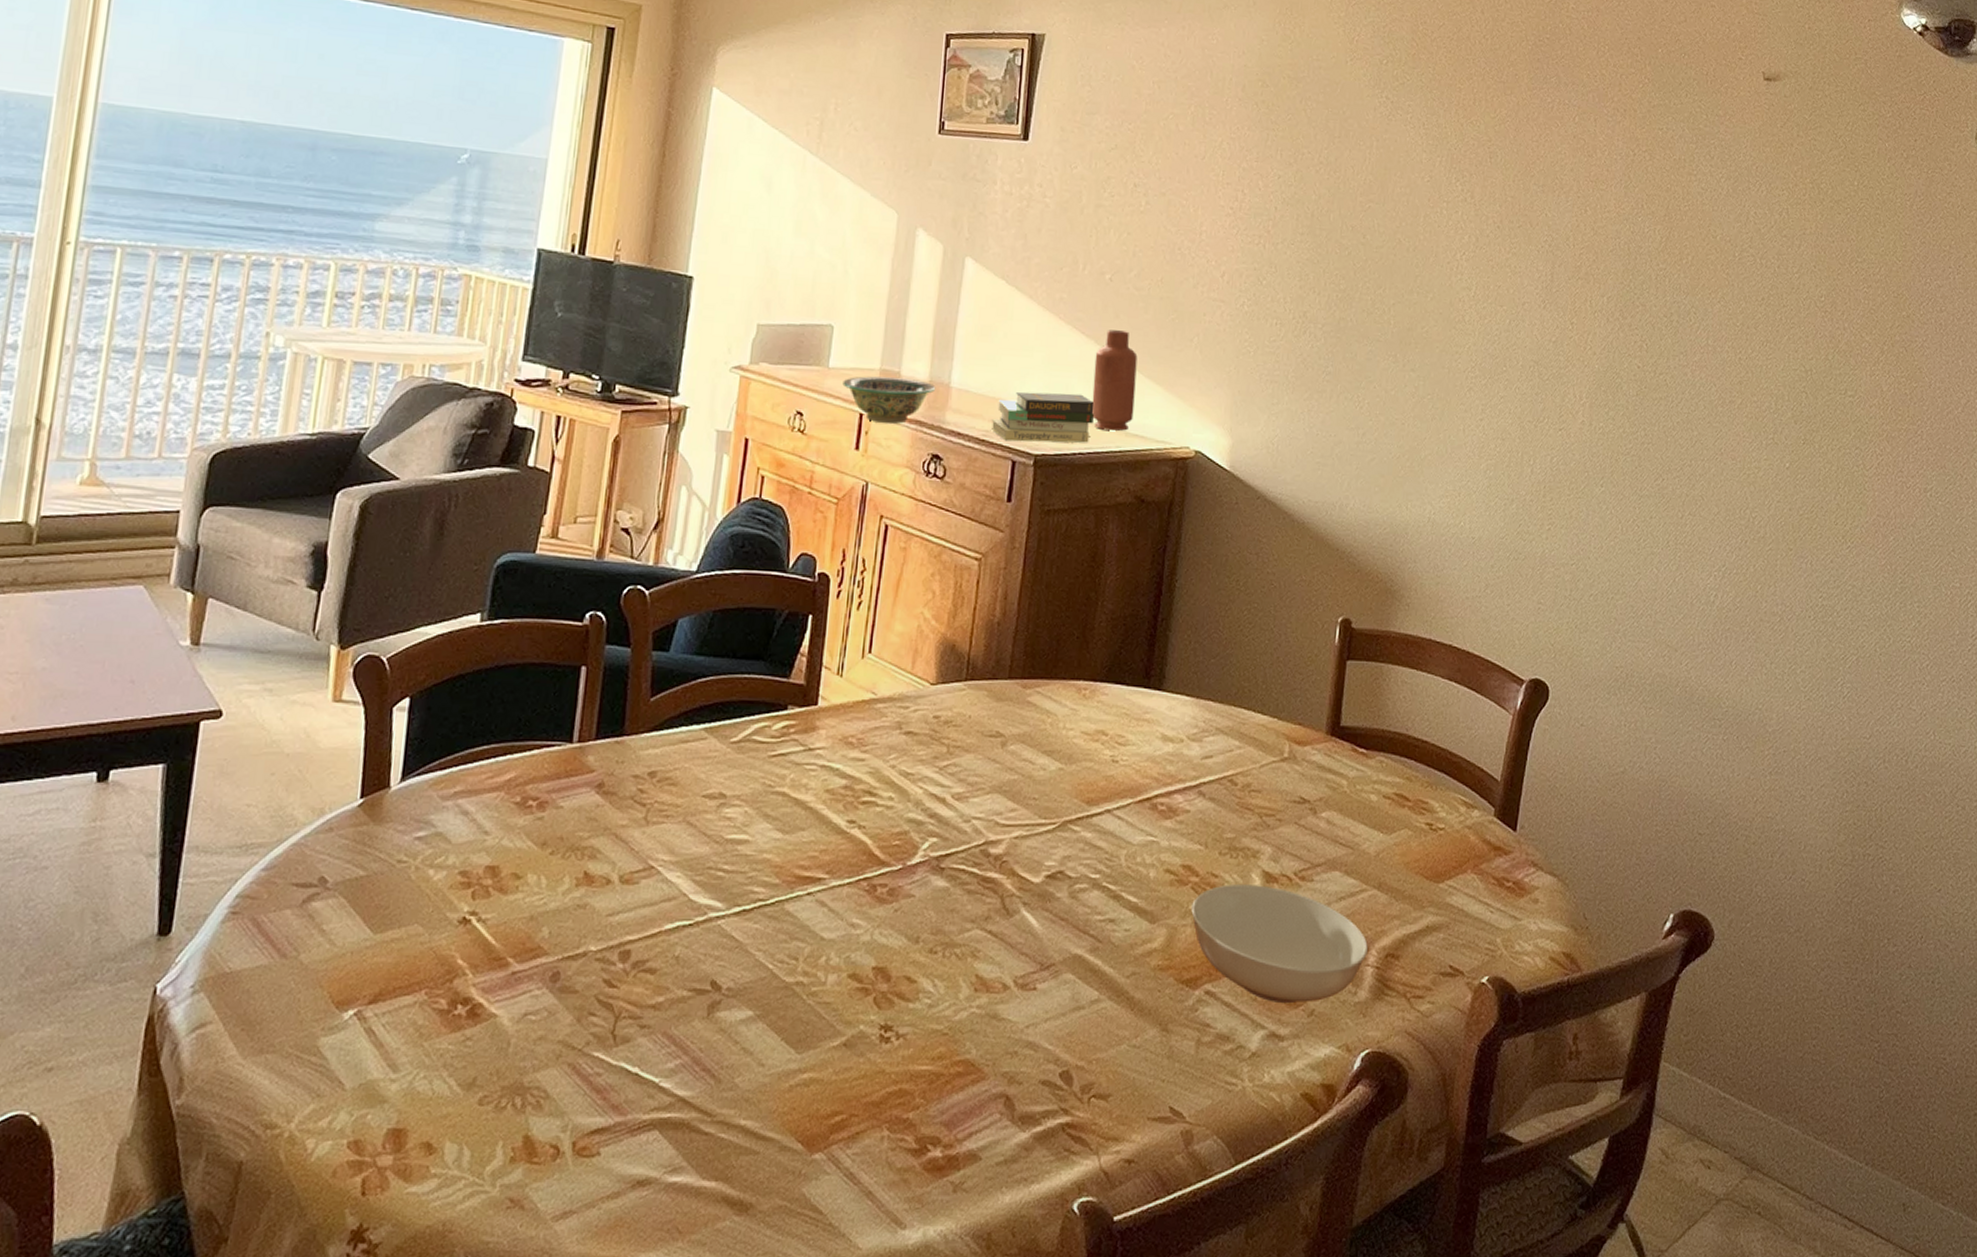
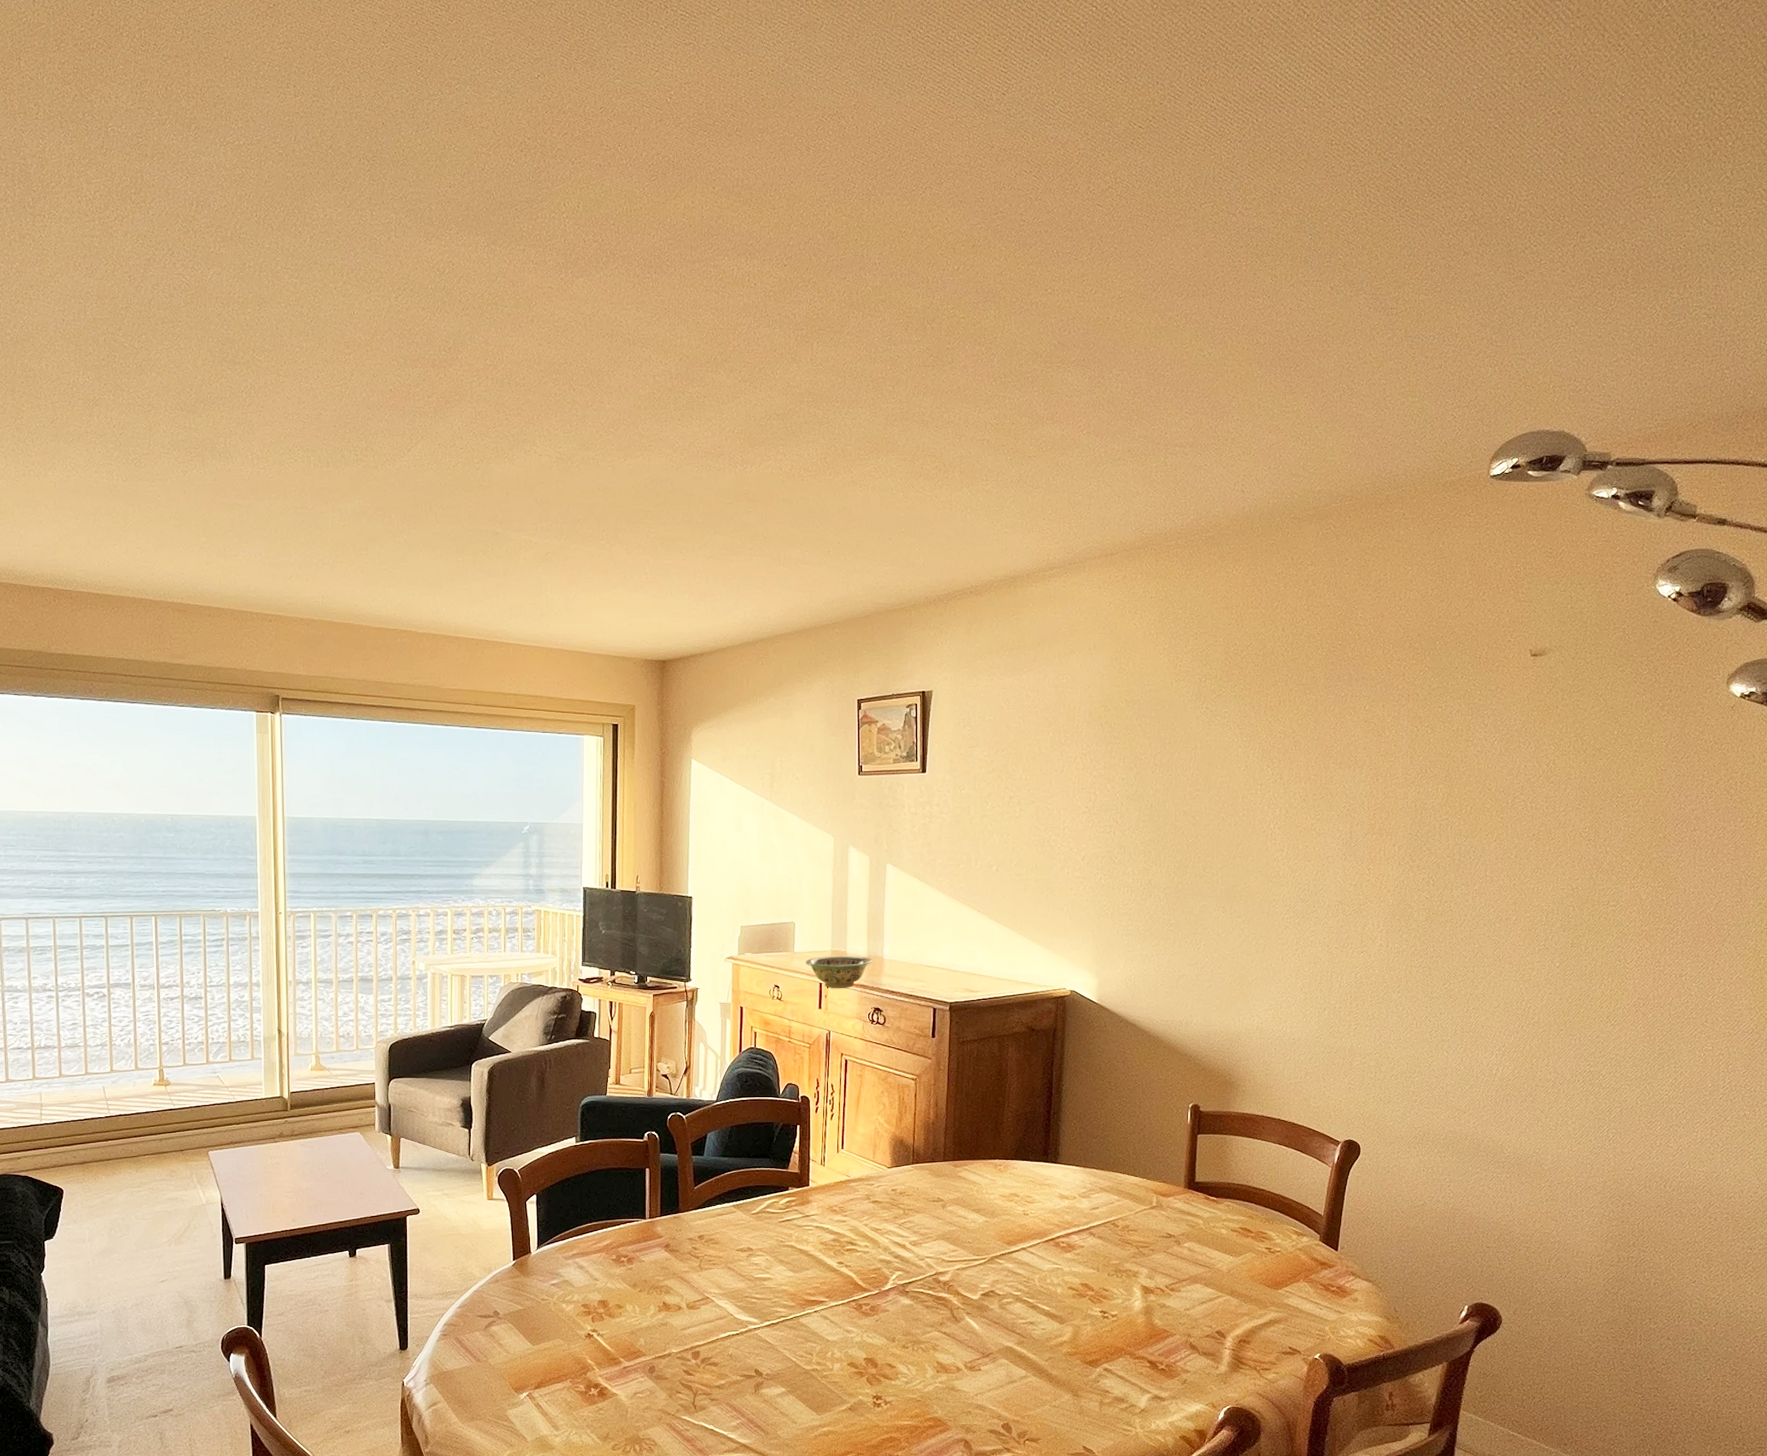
books: present [991,391,1095,443] -> none [915,956,991,994]
vase: present [1092,330,1138,432] -> none [989,907,1022,981]
bowl: present [1191,885,1368,1004] -> none [1090,1295,1225,1376]

